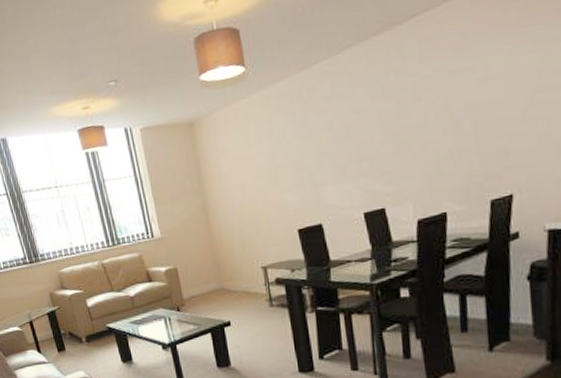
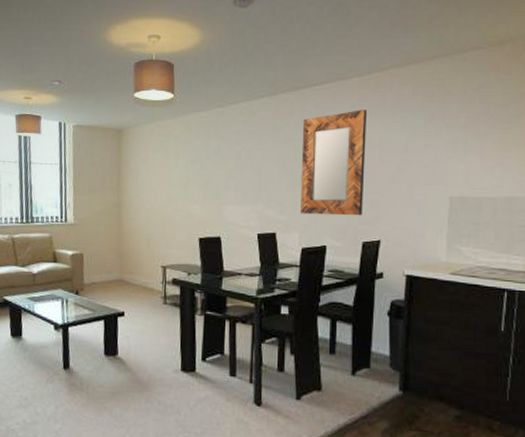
home mirror: none [404,33,489,181] -> present [301,110,367,216]

